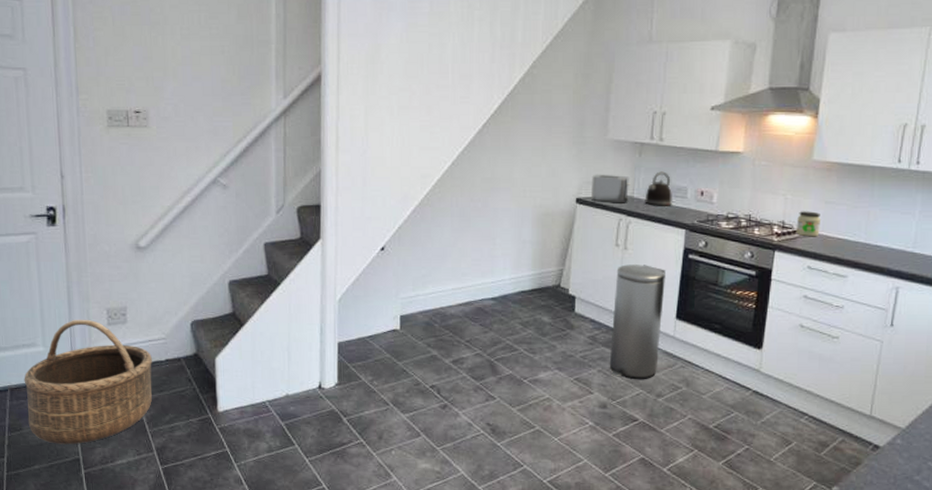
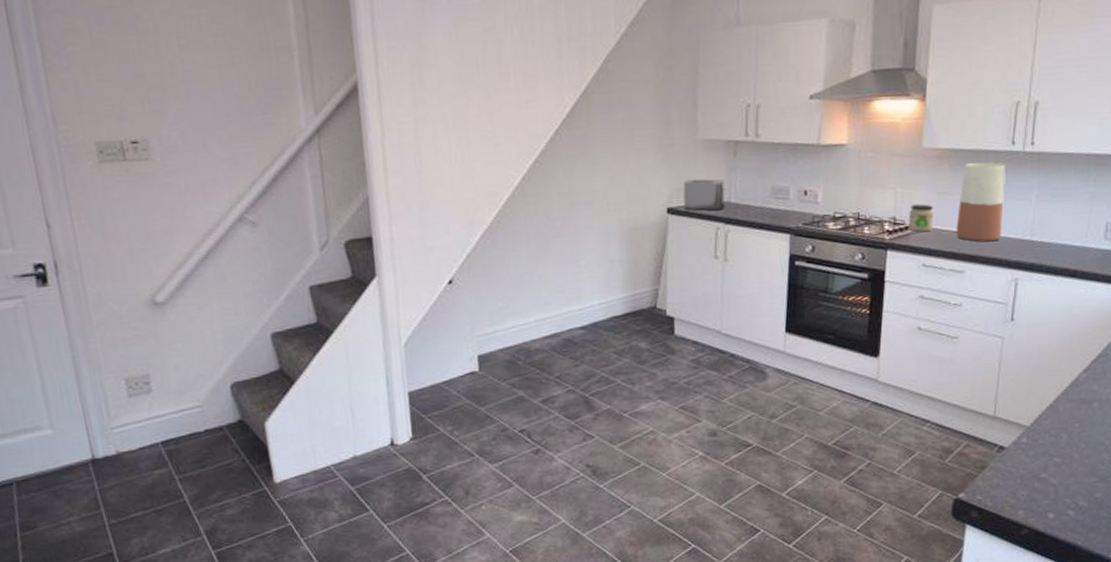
basket: present [24,319,152,445] -> none [31,392,194,539]
pedal bin: present [609,264,665,380] -> none [716,276,772,402]
kettle: present [644,171,672,208] -> none [743,171,773,212]
vase: none [841,177,890,251] -> present [956,162,1004,243]

